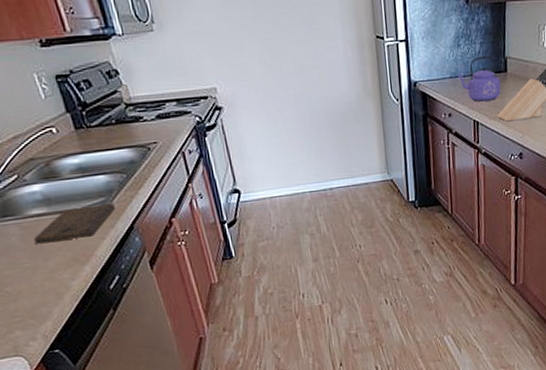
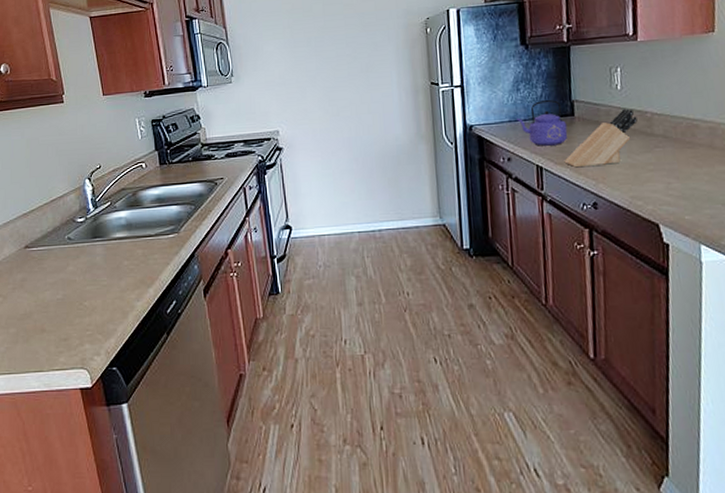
cutting board: present [33,203,115,244] -> none [113,232,181,264]

